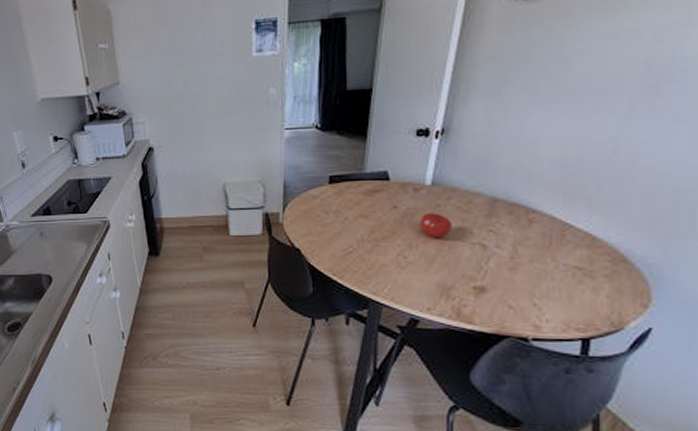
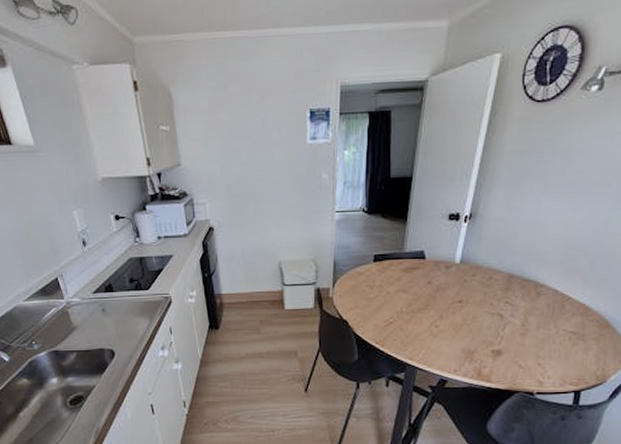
fruit: present [420,213,453,239] -> none [450,287,477,310]

